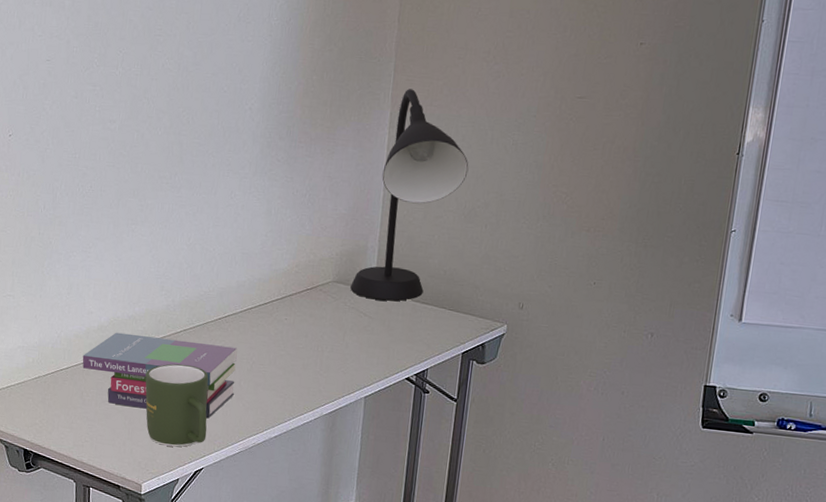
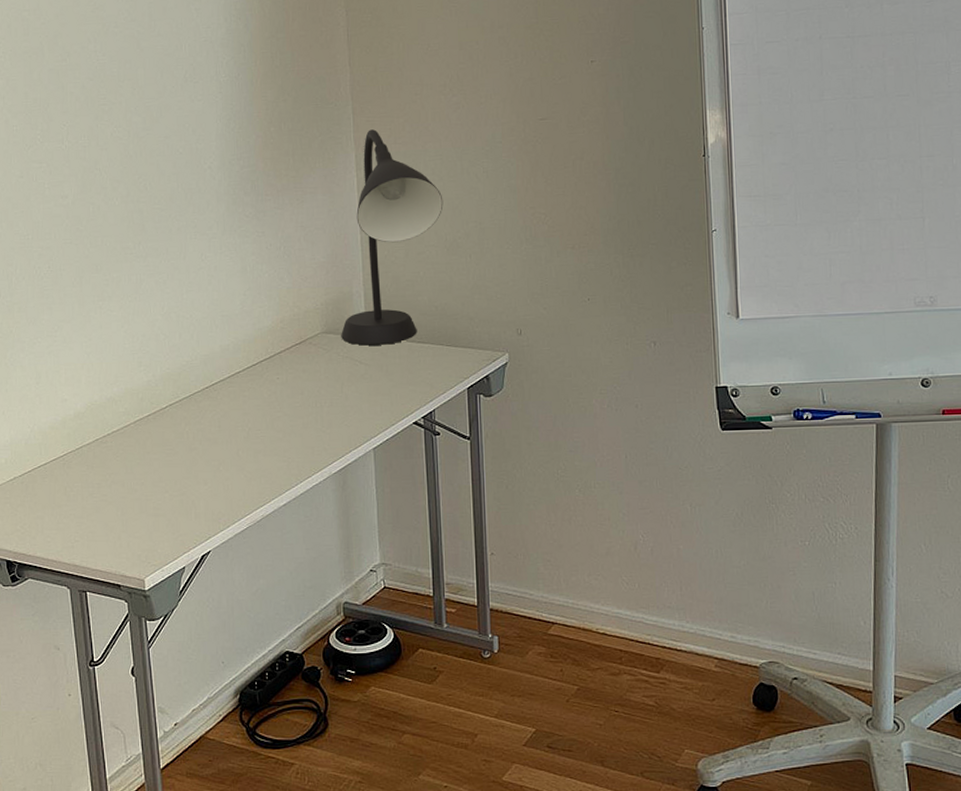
books: present [82,332,238,419] -> none [61,415,234,496]
mug: present [145,363,209,447] -> none [134,442,209,533]

